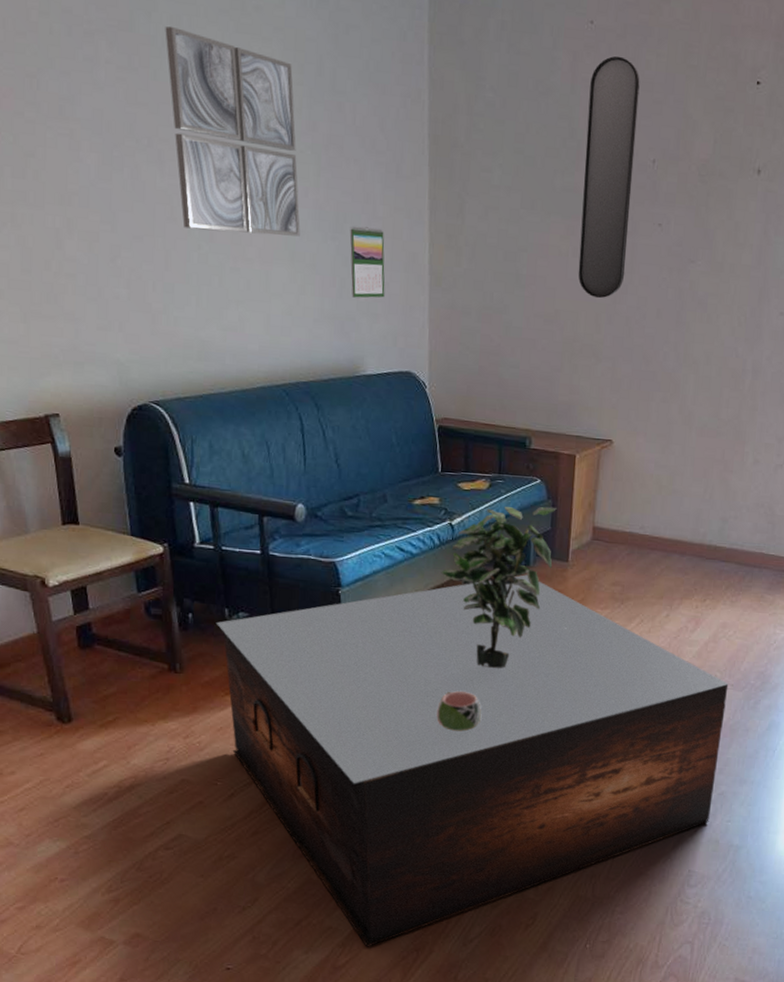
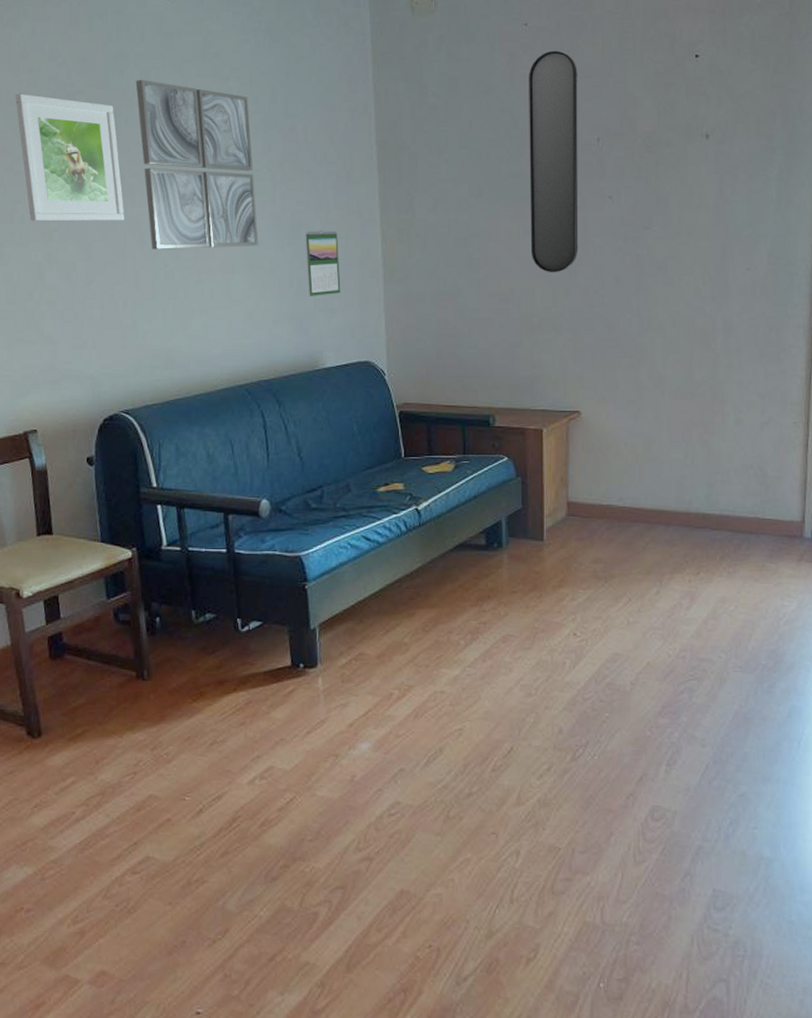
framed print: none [24,23,154,191] -> present [15,93,125,222]
coffee table: present [216,574,729,947] -> none [183,557,736,987]
mug: present [437,691,482,732] -> none [413,687,462,732]
potted plant: present [441,506,557,669] -> none [409,484,527,661]

